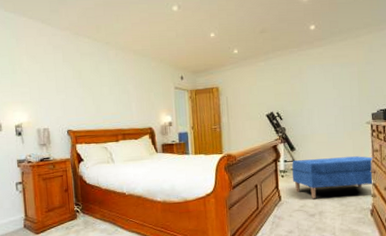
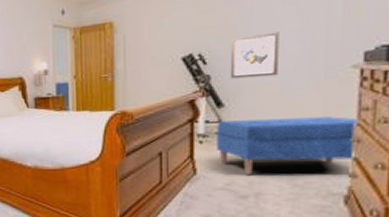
wall art: none [296,99,326,131] -> present [230,32,279,79]

